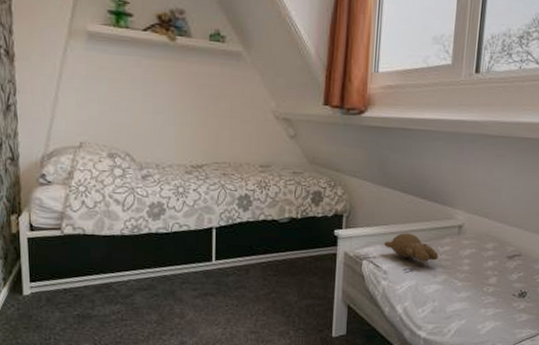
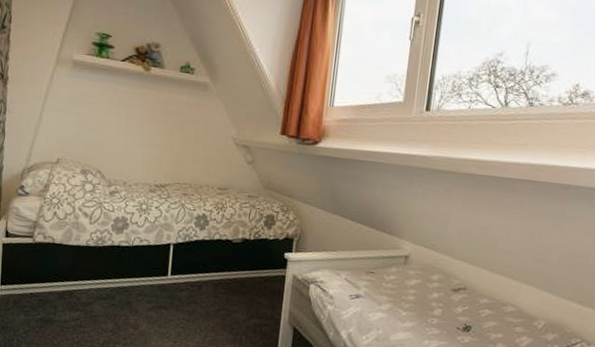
teddy bear: present [384,233,439,262] -> none [332,260,384,289]

